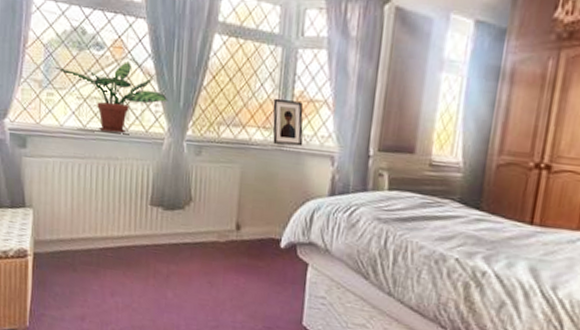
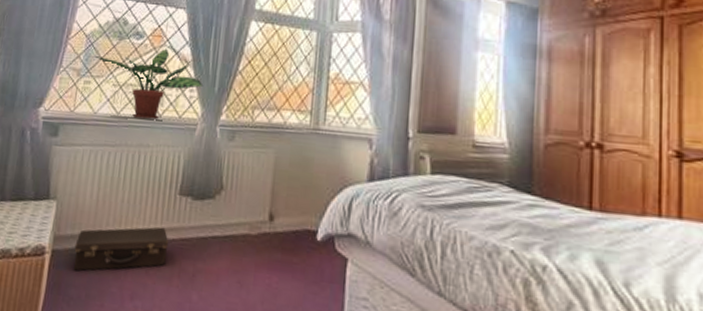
suitcase: none [54,234,143,272] -> present [73,227,169,271]
picture frame: present [272,98,304,146] -> none [308,81,340,129]

